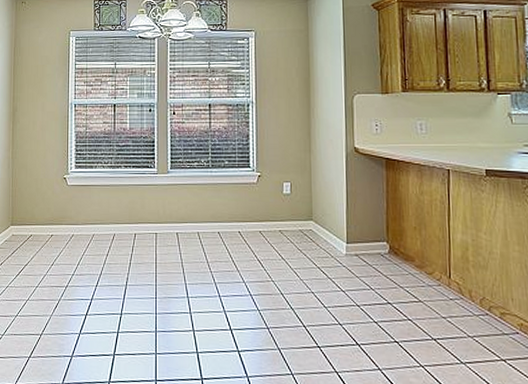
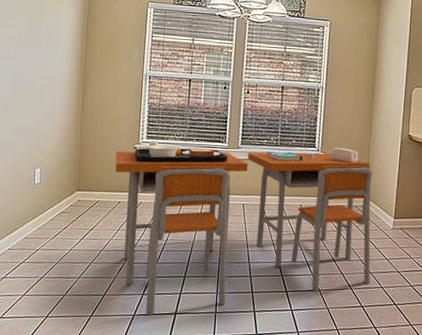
dining table: none [46,166,325,357] -> present [115,141,372,316]

